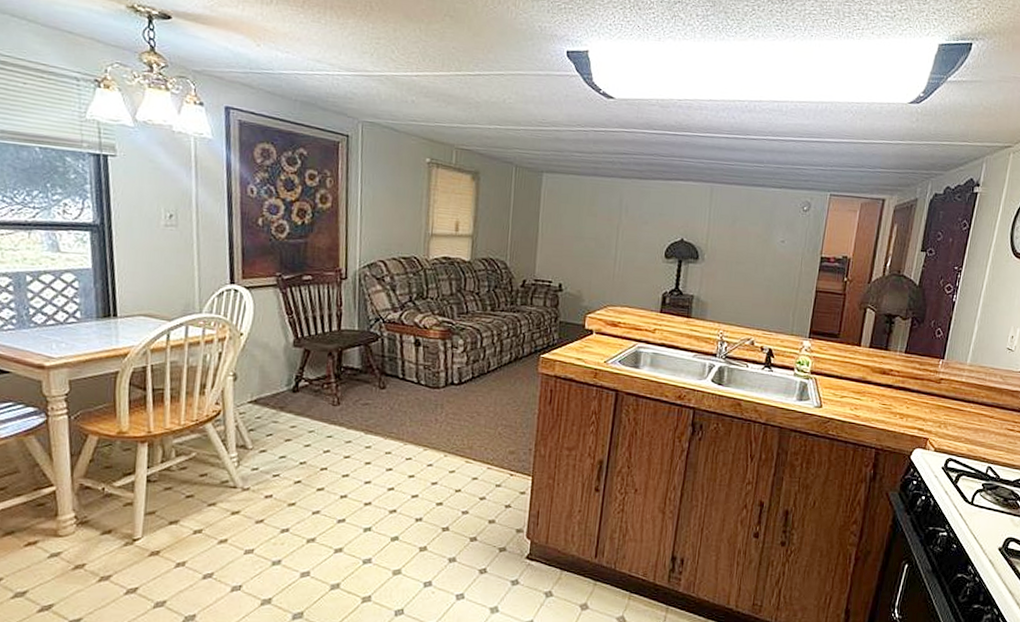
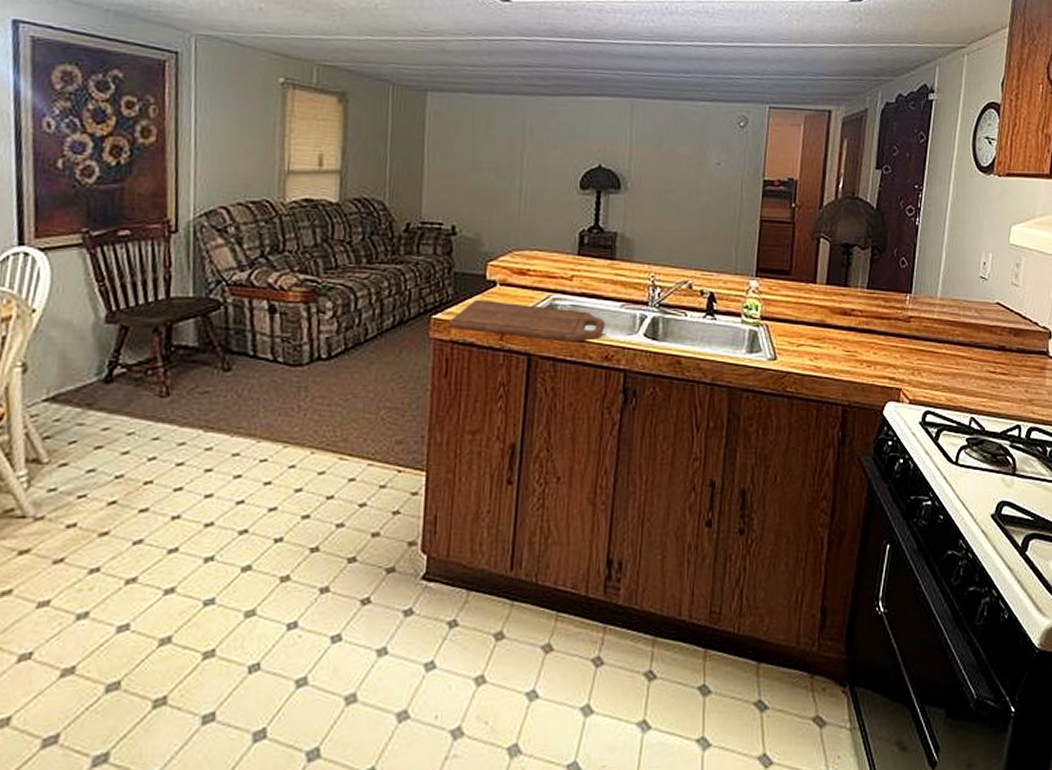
cutting board: none [553,344,680,384] -> present [448,299,605,344]

